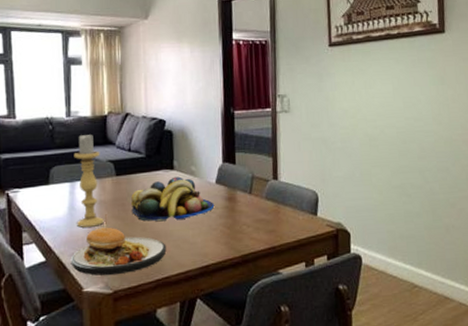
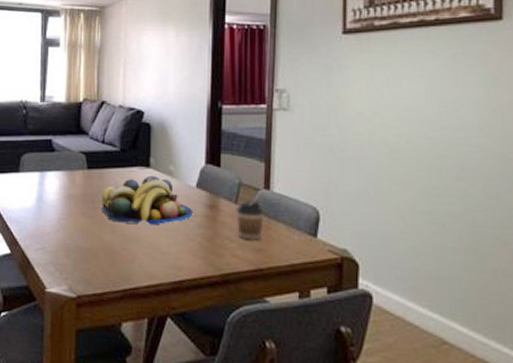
plate: present [70,214,167,276] -> none [35,210,137,278]
candle holder: present [74,134,104,228] -> none [44,121,73,222]
coffee cup: none [250,190,275,224] -> present [236,200,265,241]

